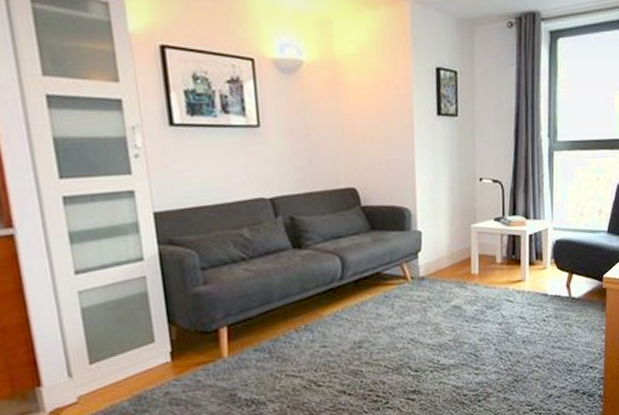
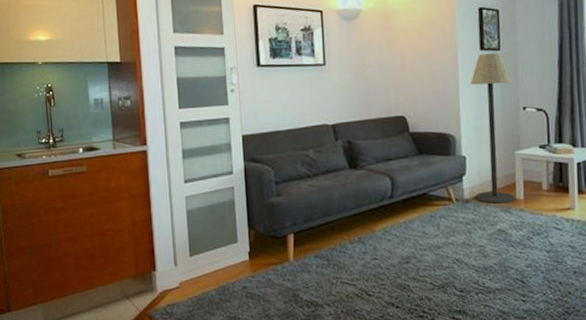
floor lamp: none [426,119,470,281] -> present [470,53,515,205]

